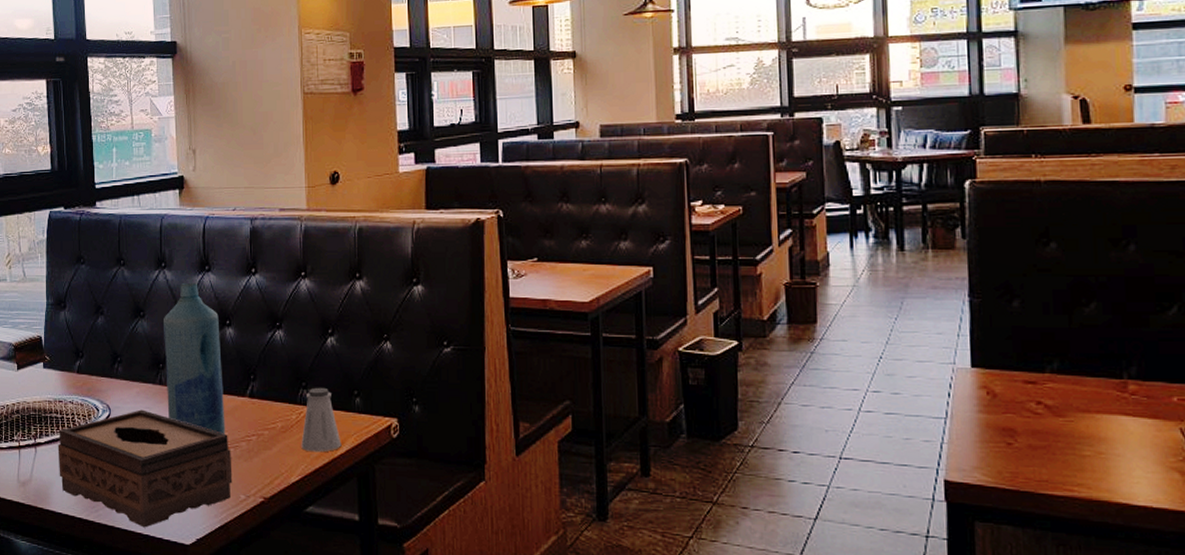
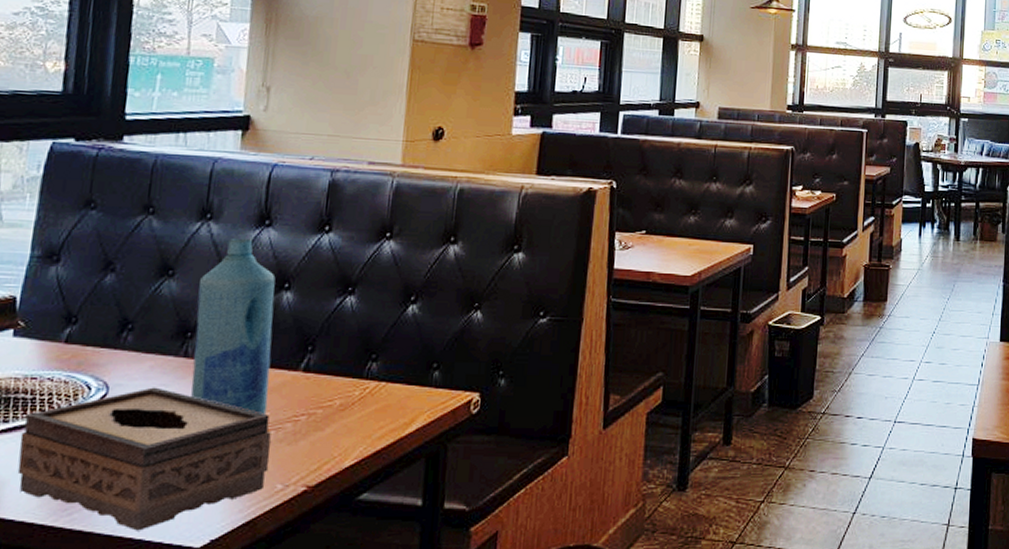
saltshaker: present [301,387,342,453] -> none [362,359,412,432]

